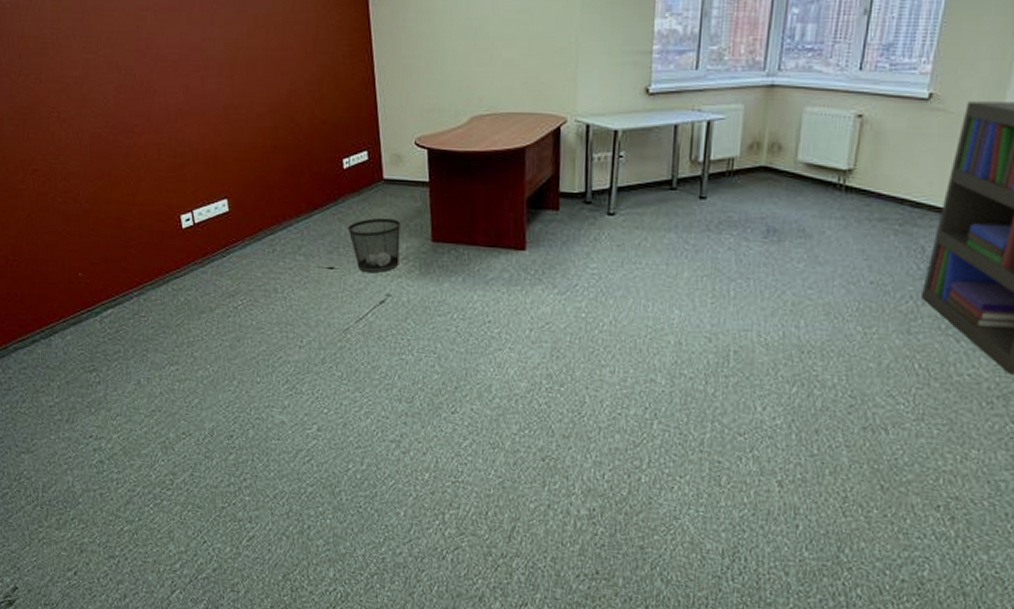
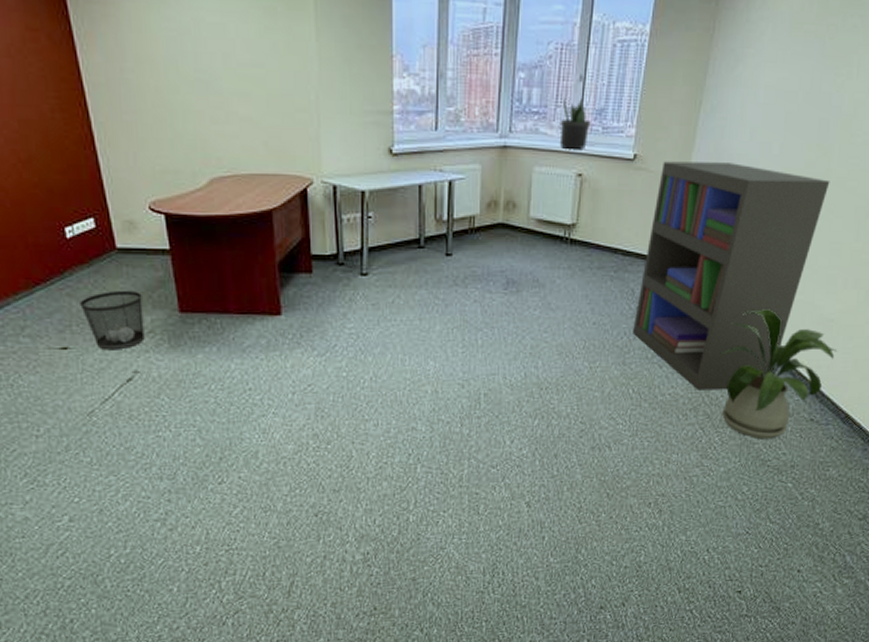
planter: none [836,34,876,88] -> present [559,98,591,149]

